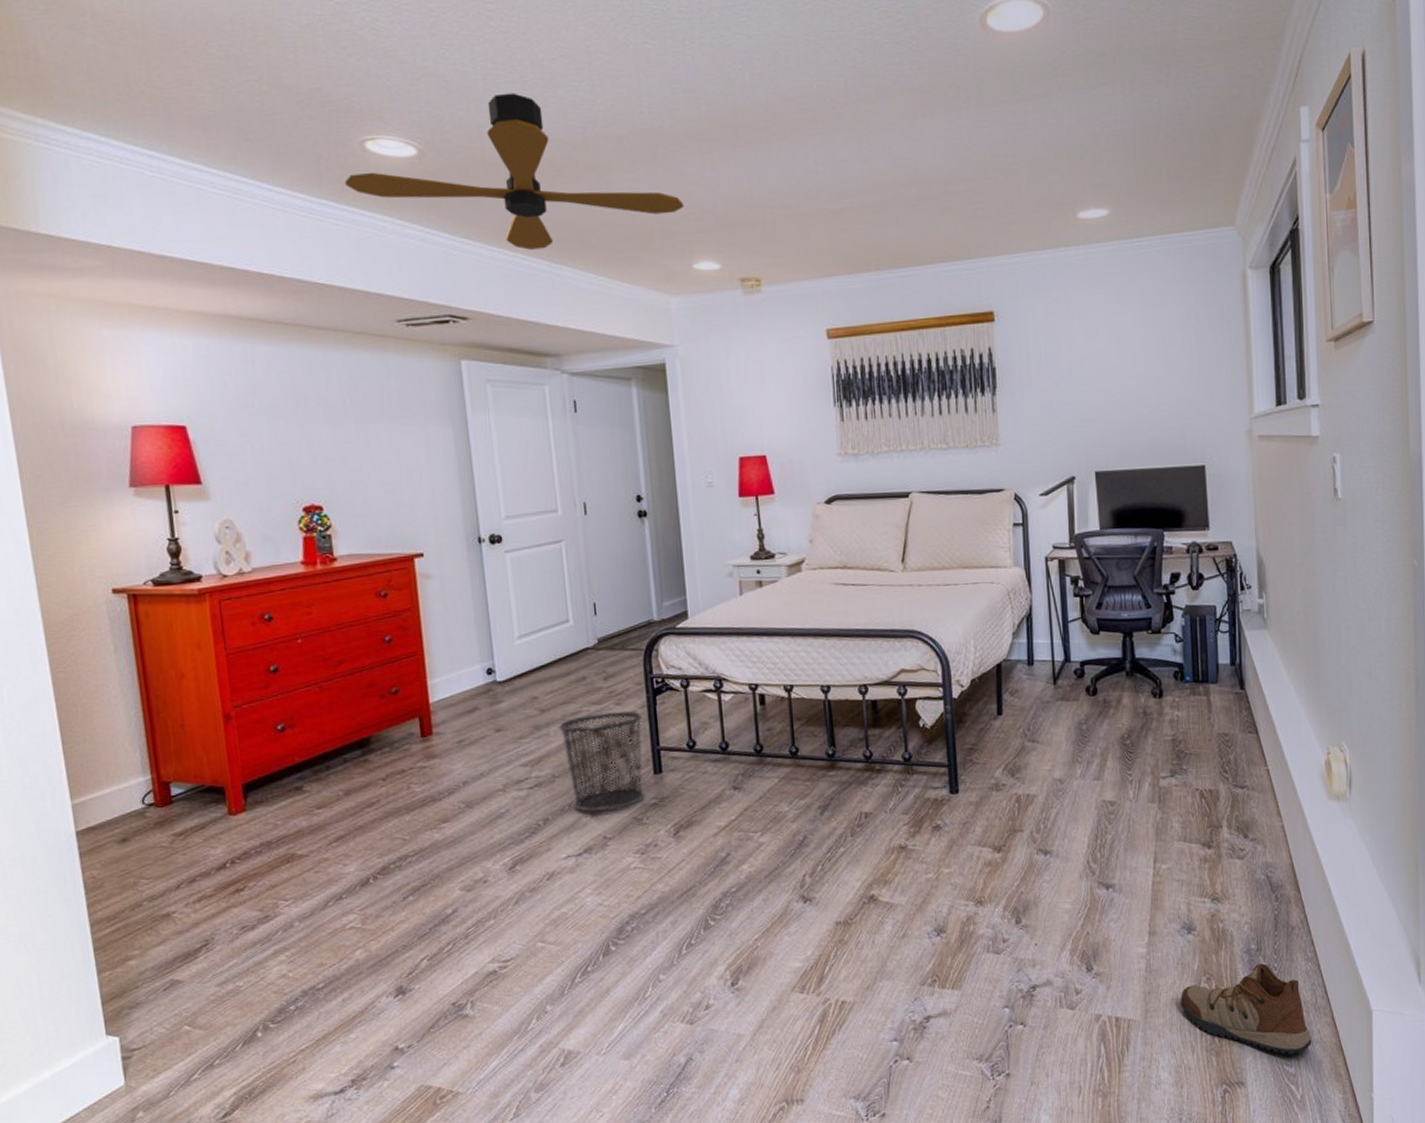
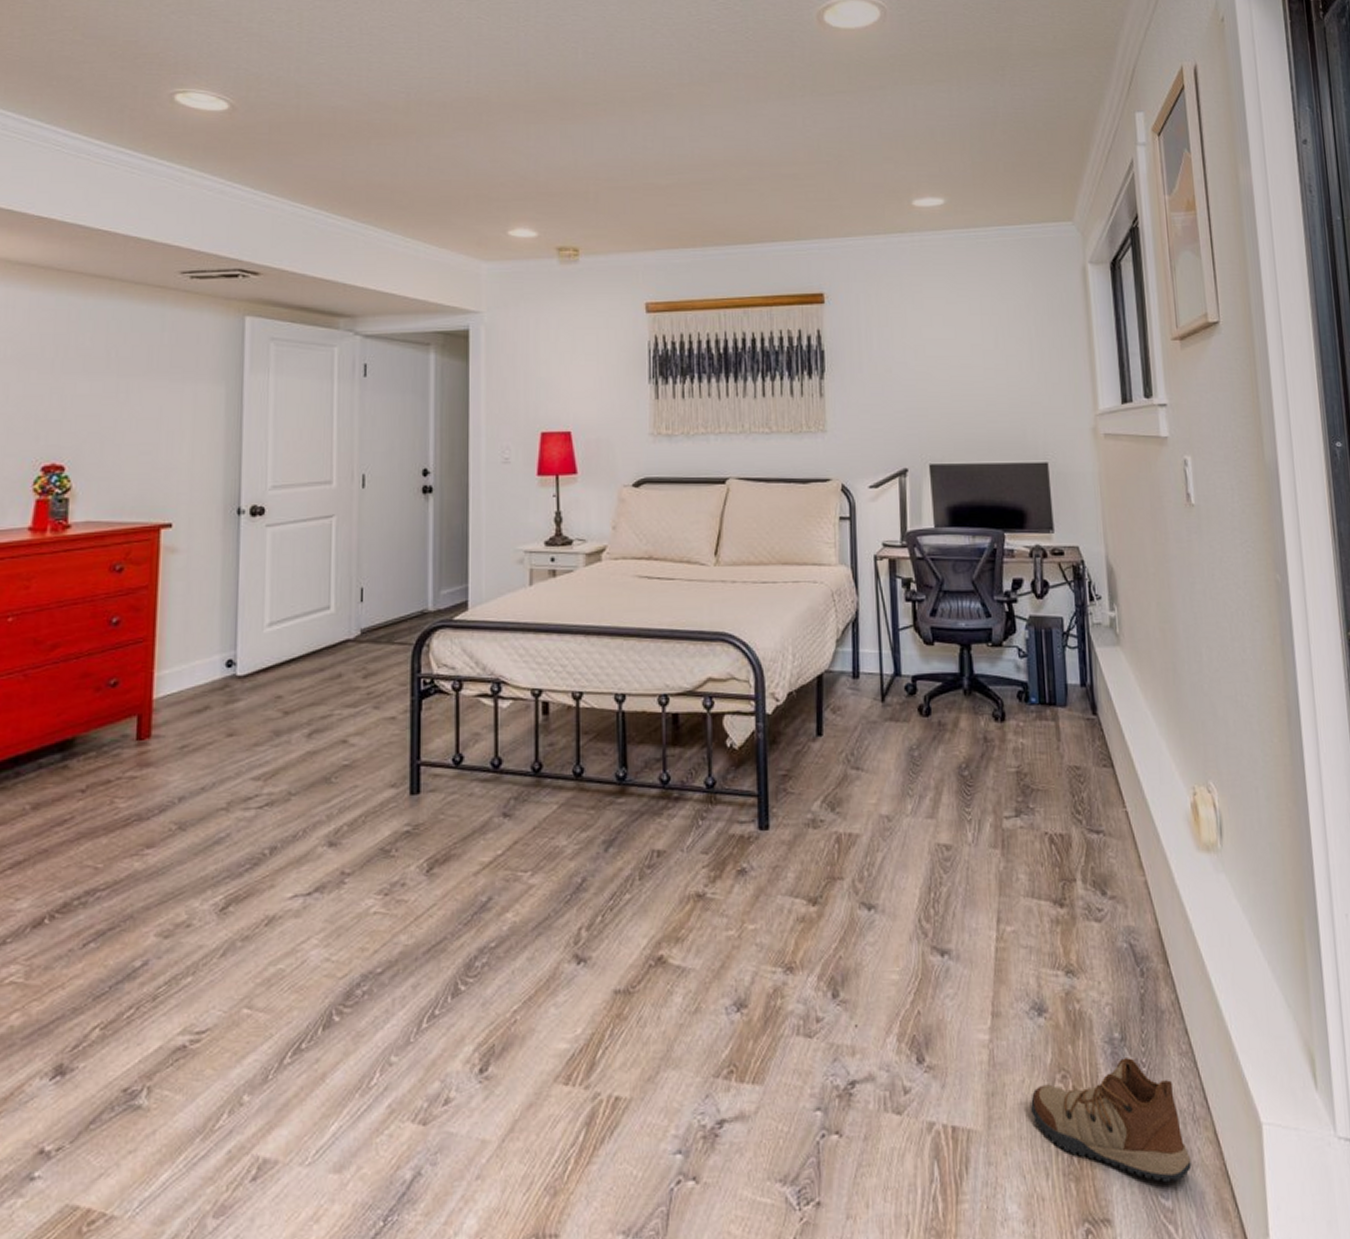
ceiling fan: present [345,93,685,250] -> none [147,56,504,208]
waste bin: present [559,711,645,812] -> none [303,716,404,840]

